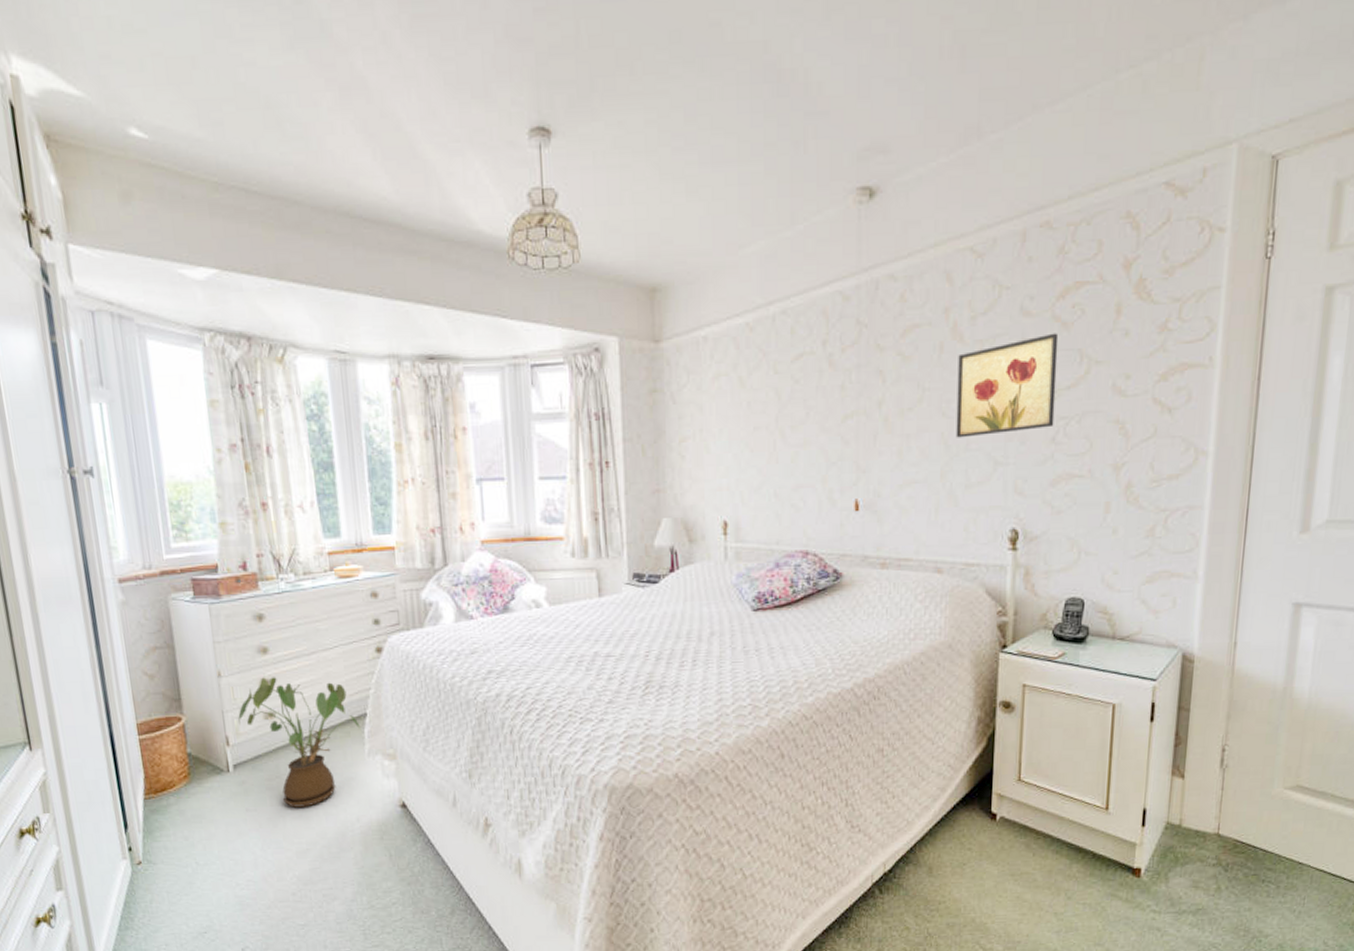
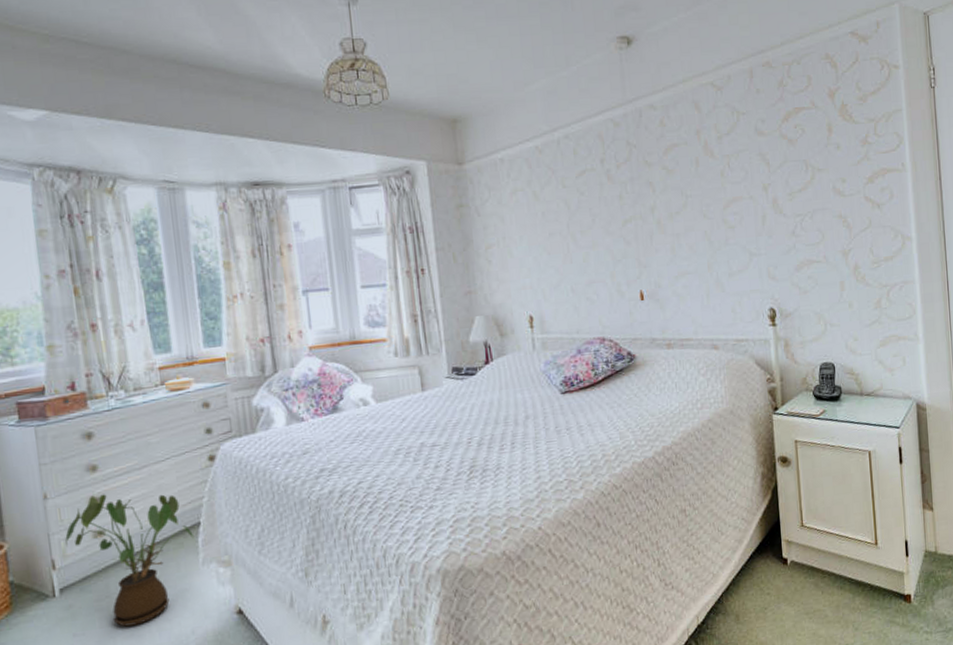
wall art: present [955,333,1059,438] -> none [711,148,793,235]

